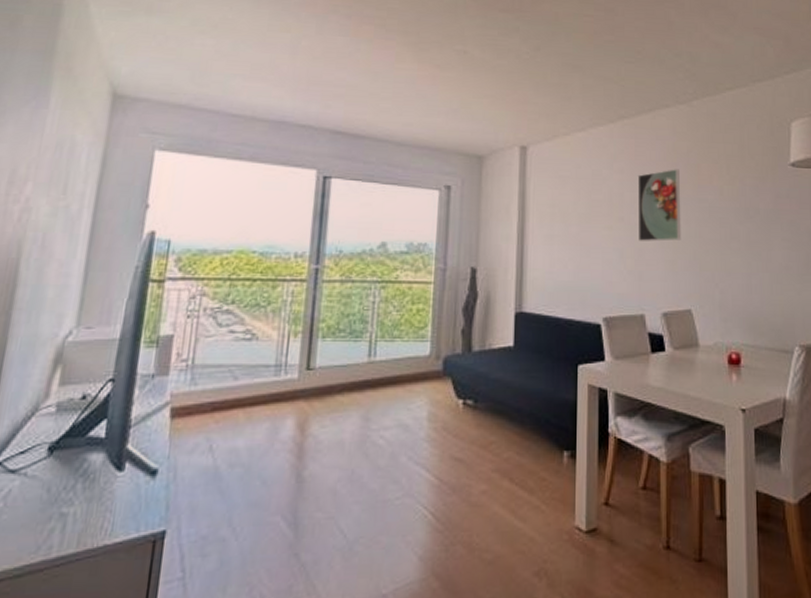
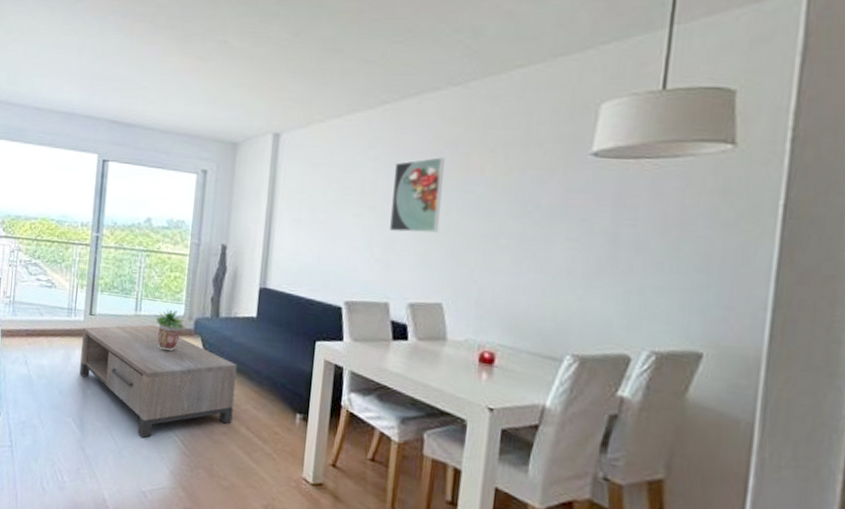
coffee table: none [292,372,495,520] -> present [79,324,237,438]
potted plant: none [393,350,433,402] -> present [154,309,186,351]

